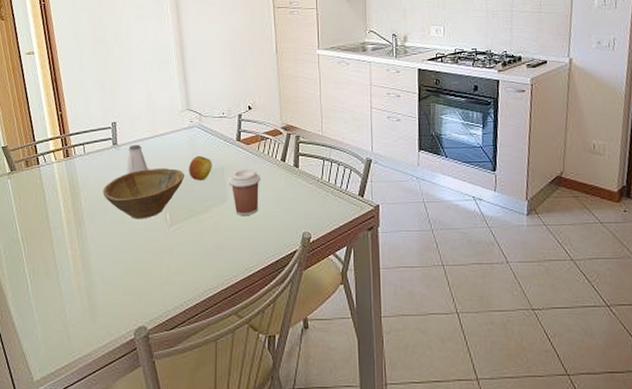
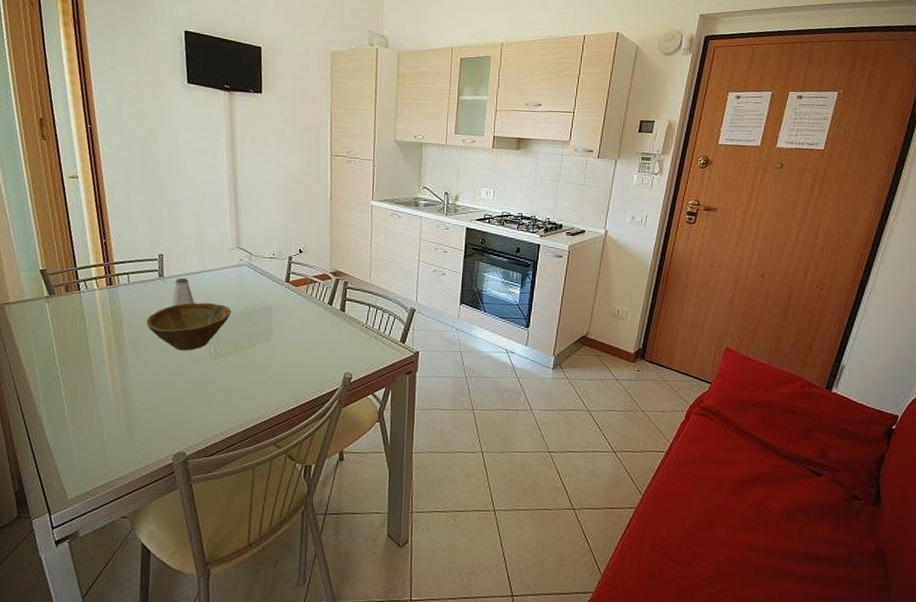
apple: present [189,155,212,181] -> none [236,293,260,318]
coffee cup: present [229,169,260,216] -> none [275,309,307,354]

